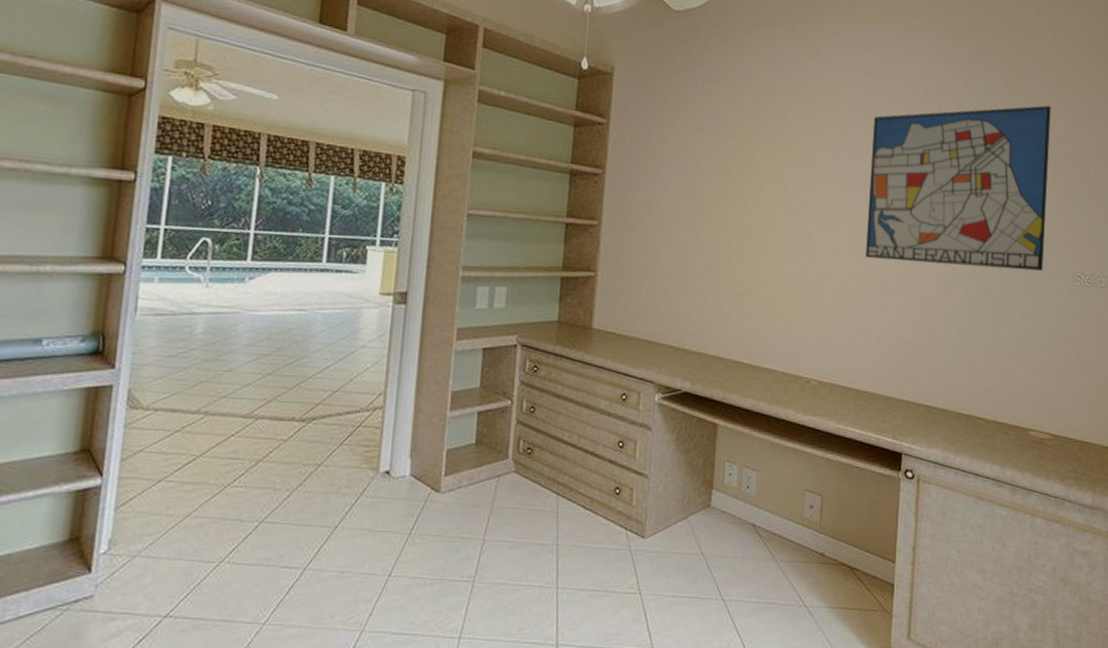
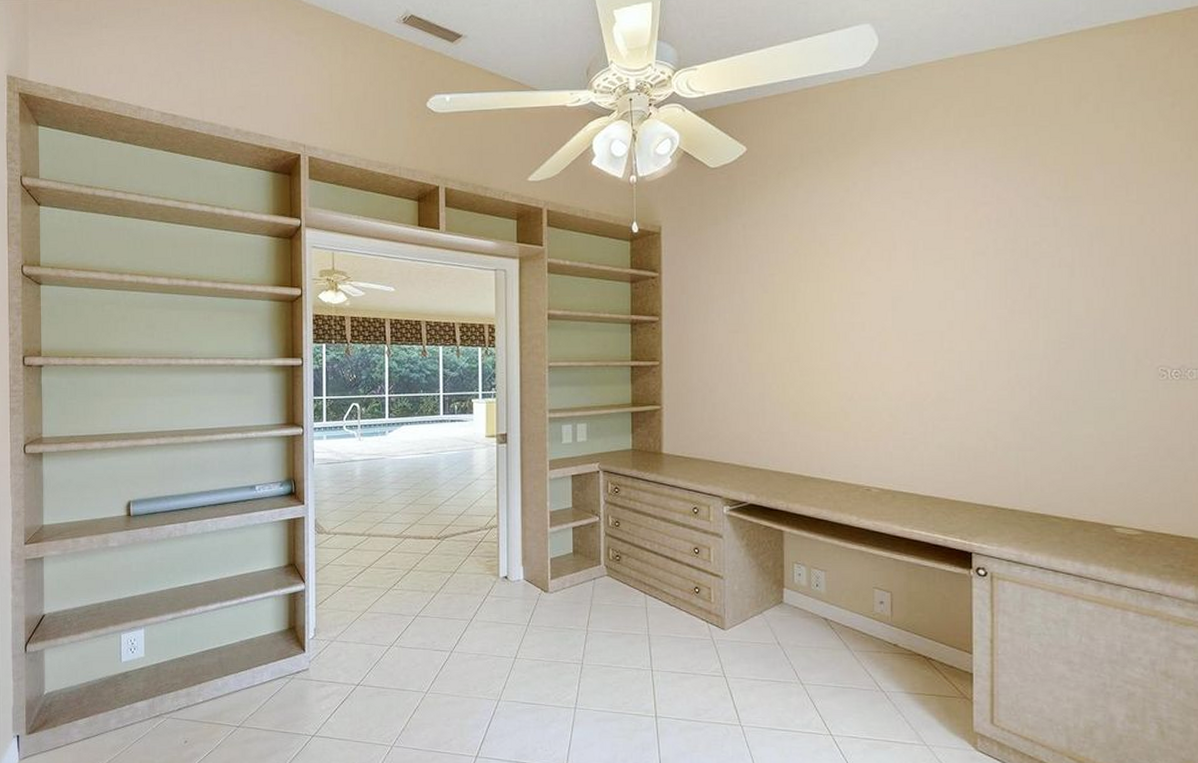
wall art: present [866,105,1051,272] -> none [917,200,1121,371]

